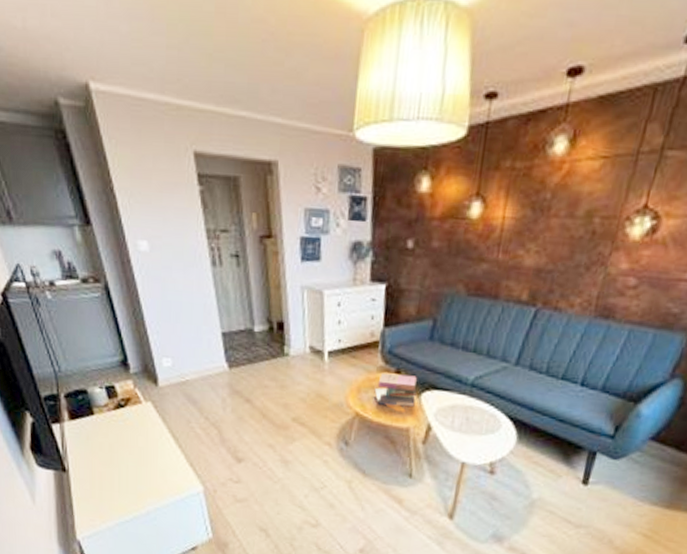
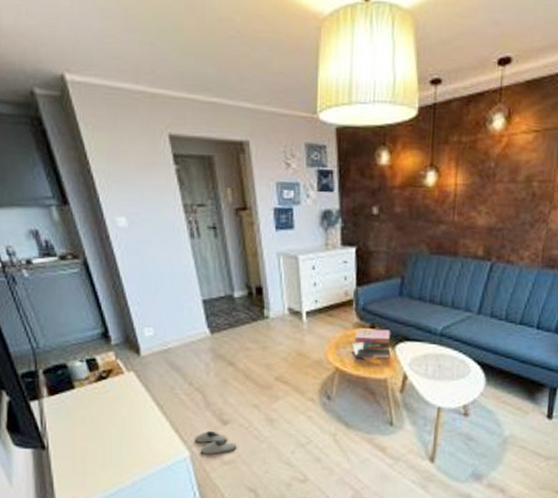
slippers: none [208,466,250,492] -> present [194,430,236,455]

